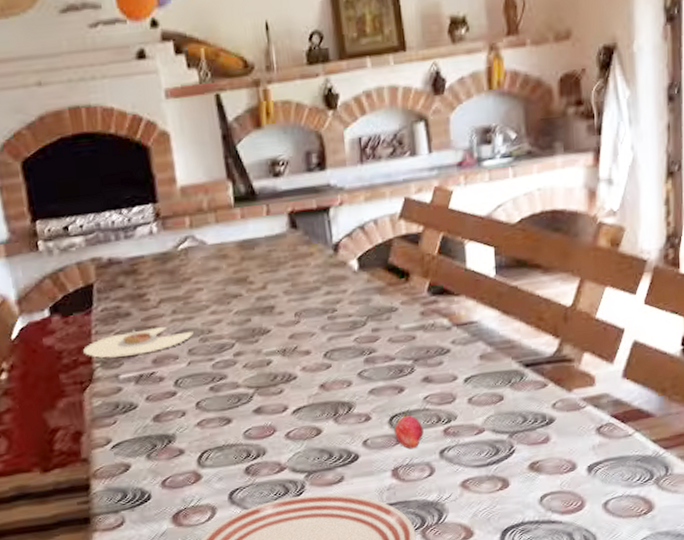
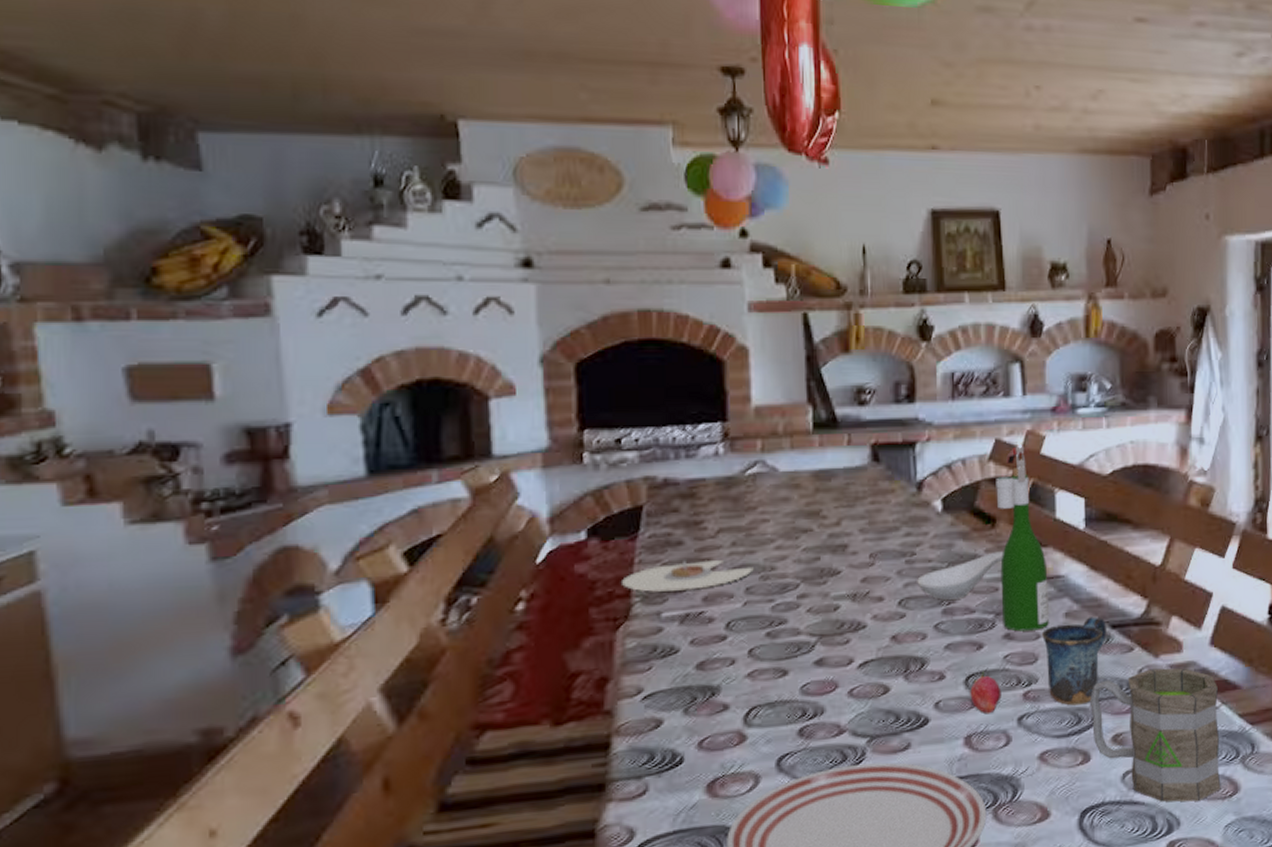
spoon rest: none [339,302,419,350] -> present [917,551,1004,600]
wine bottle: none [407,199,465,375] -> present [996,443,1049,632]
mug: none [457,357,520,439] -> present [1041,616,1107,706]
mug: none [507,400,636,521] -> present [1090,668,1221,802]

